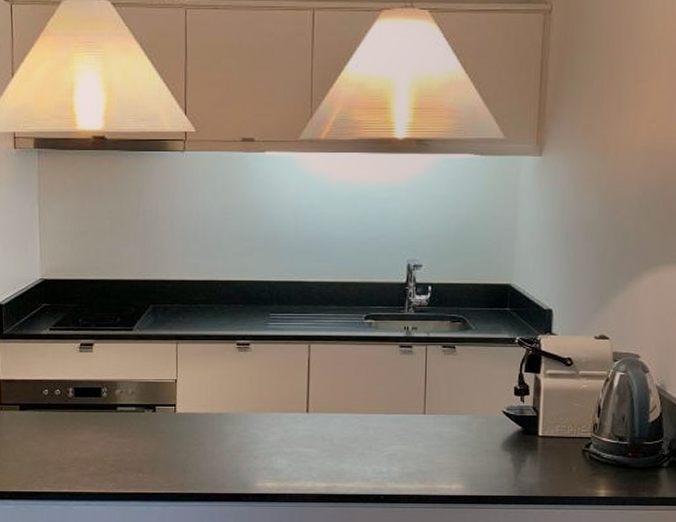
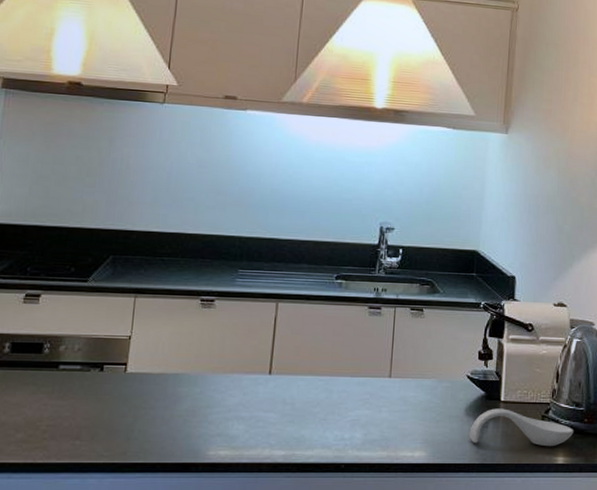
spoon rest: none [506,443,617,481] -> present [469,408,574,447]

